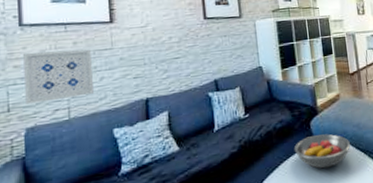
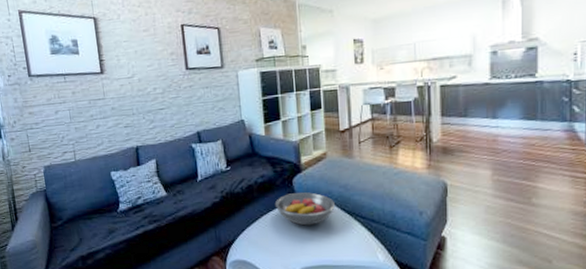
wall art: present [23,49,93,104] -> none [35,99,92,146]

